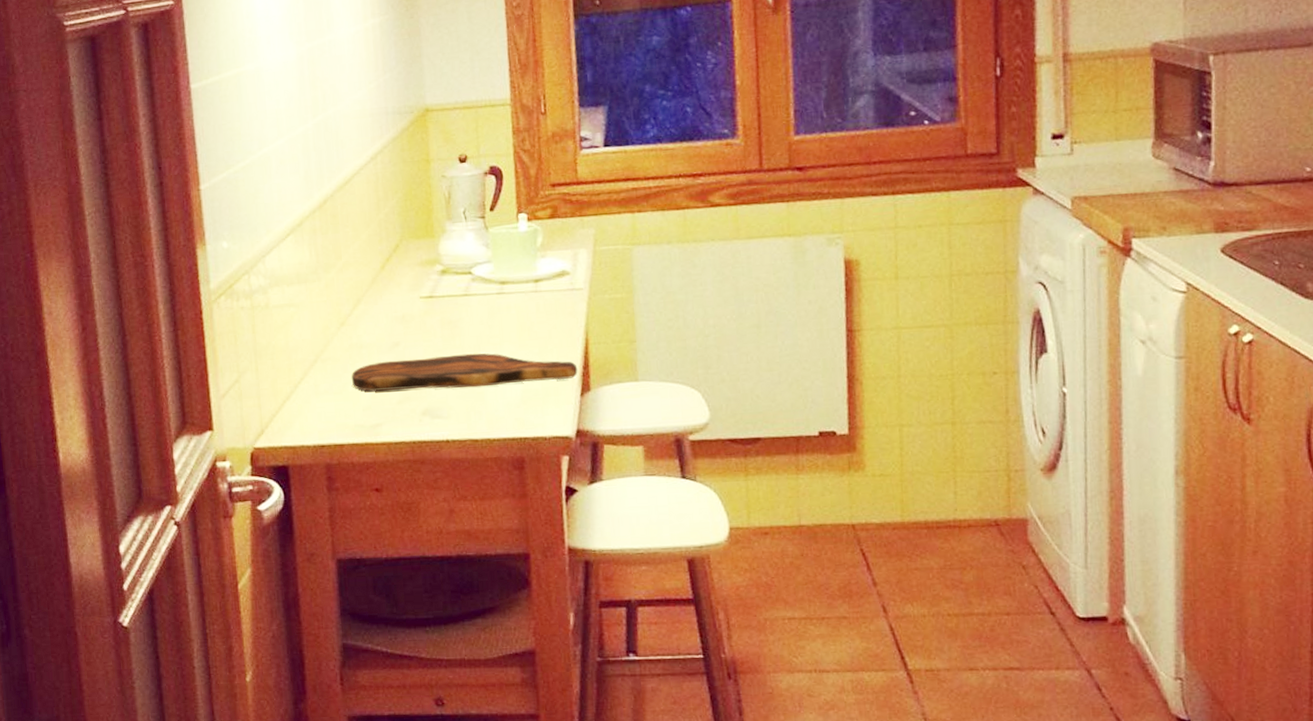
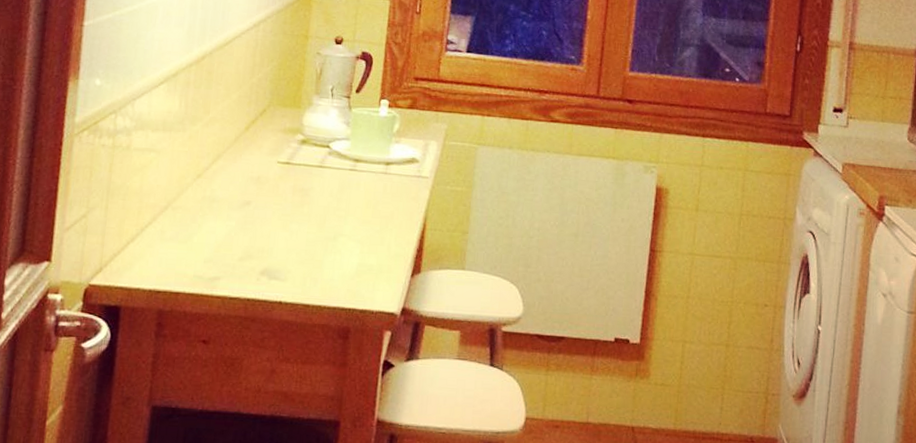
cutting board: present [351,353,578,391] -> none [198,217,412,259]

